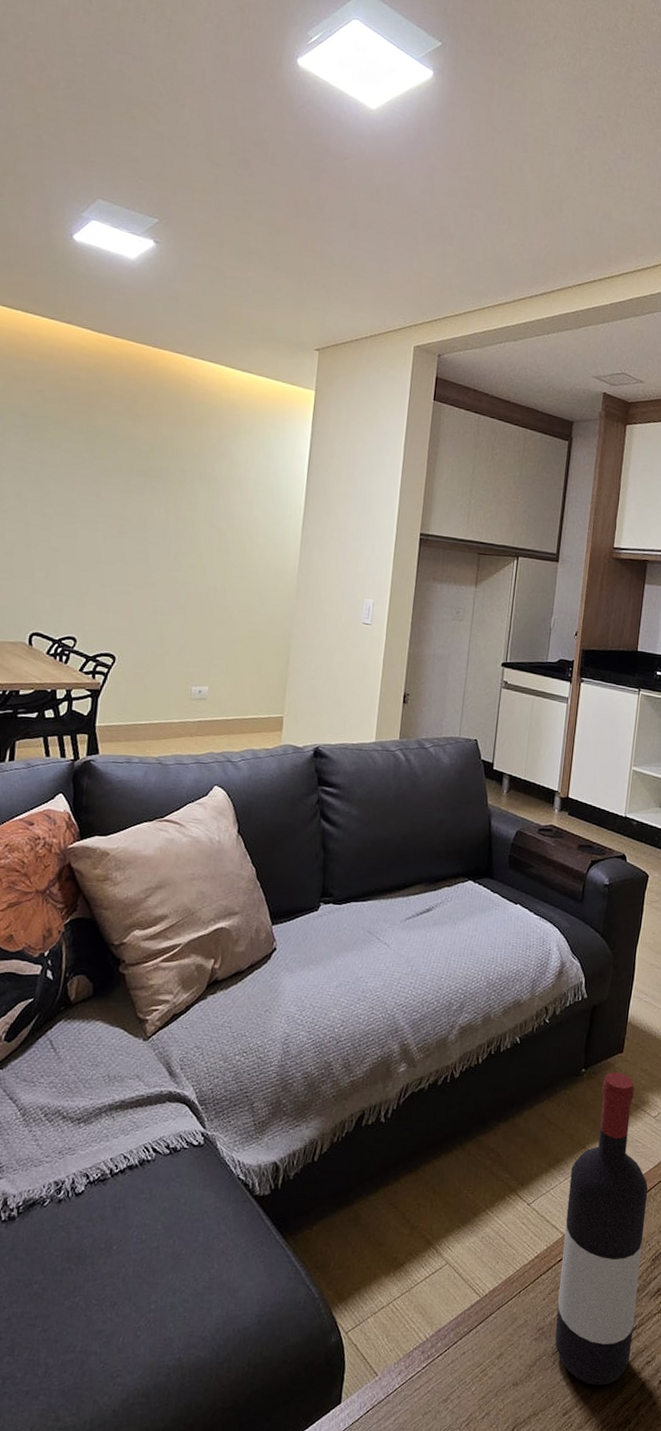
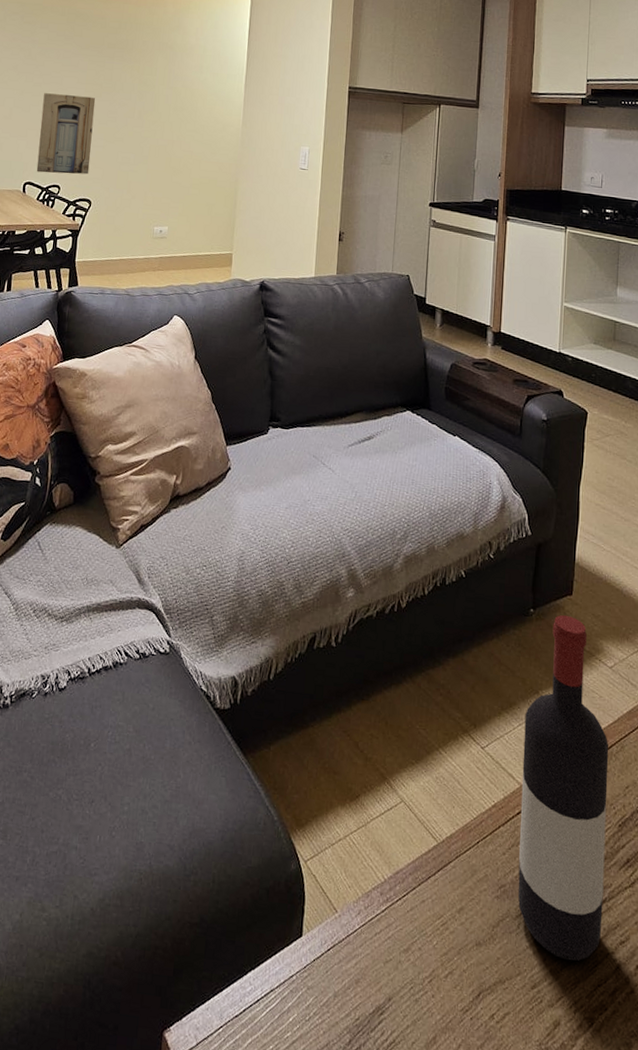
wall art: none [46,526,122,625] -> present [36,93,96,175]

